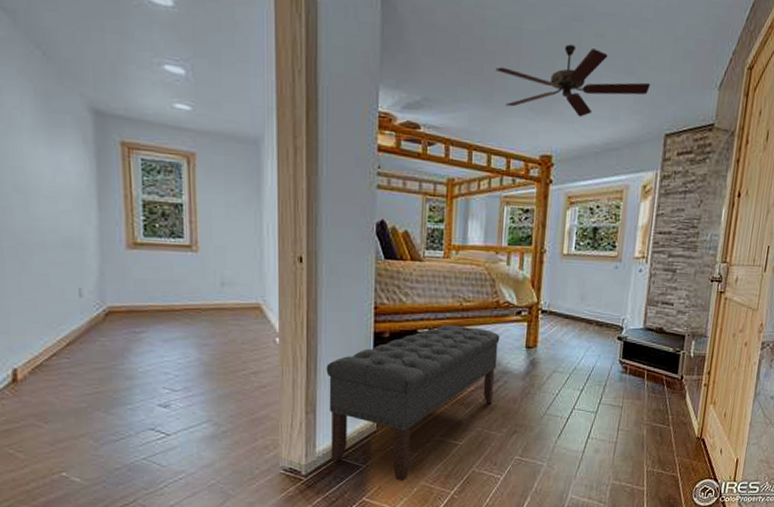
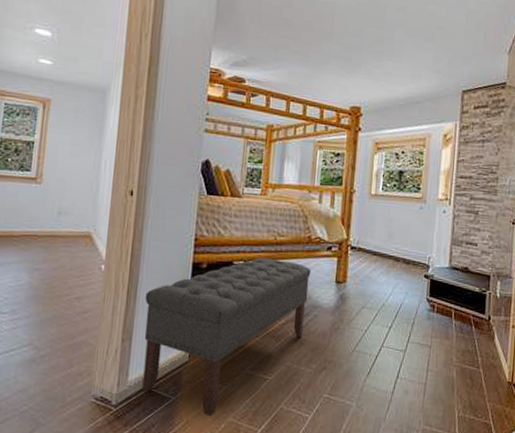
ceiling fan: present [496,44,650,117] -> none [312,16,447,75]

